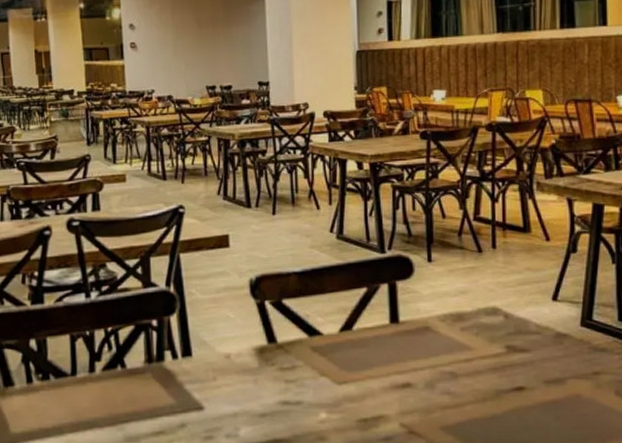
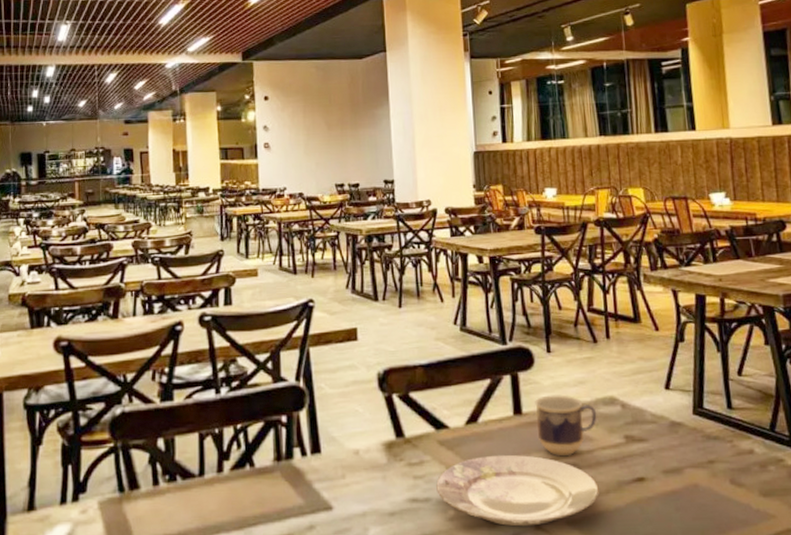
plate: none [308,361,477,430] -> present [436,454,600,527]
cup: none [413,304,478,364] -> present [535,395,597,456]

